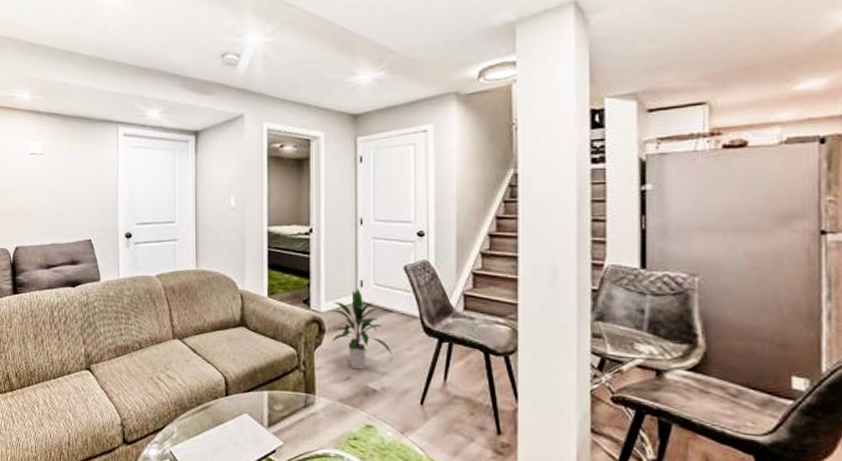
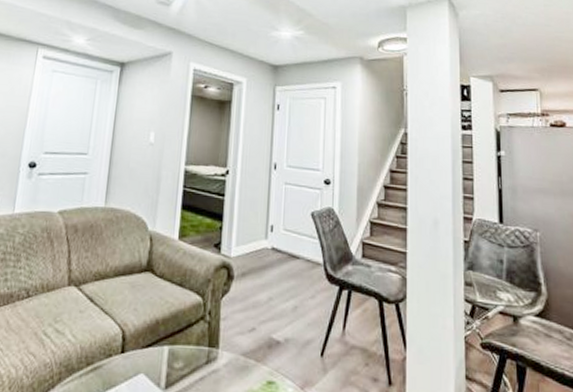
indoor plant: present [330,288,393,370] -> none [239,232,297,320]

